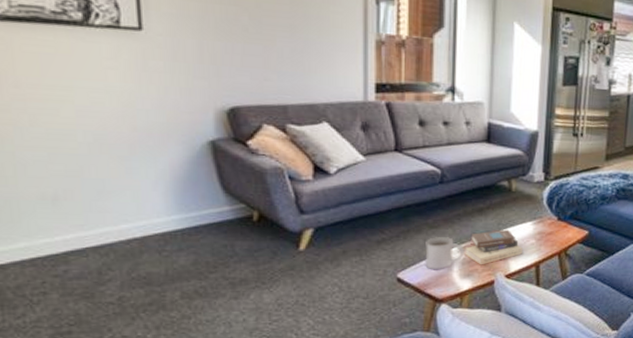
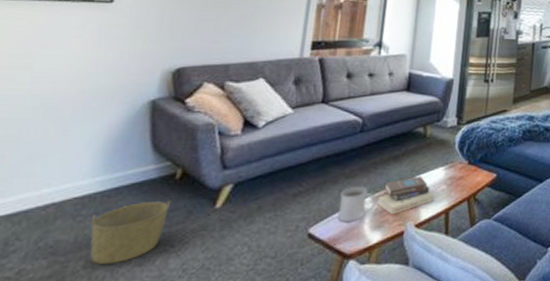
basket: none [178,240,254,297] -> present [90,200,172,266]

